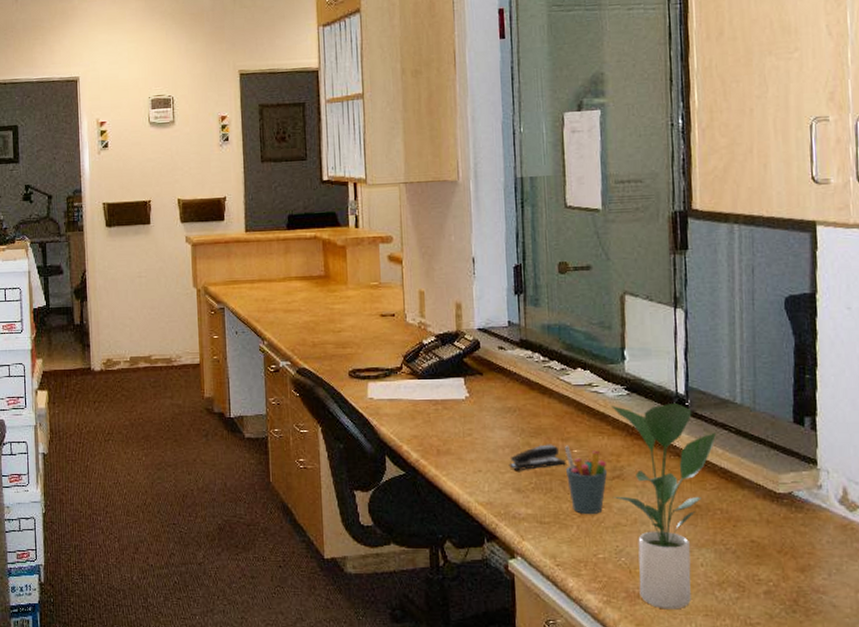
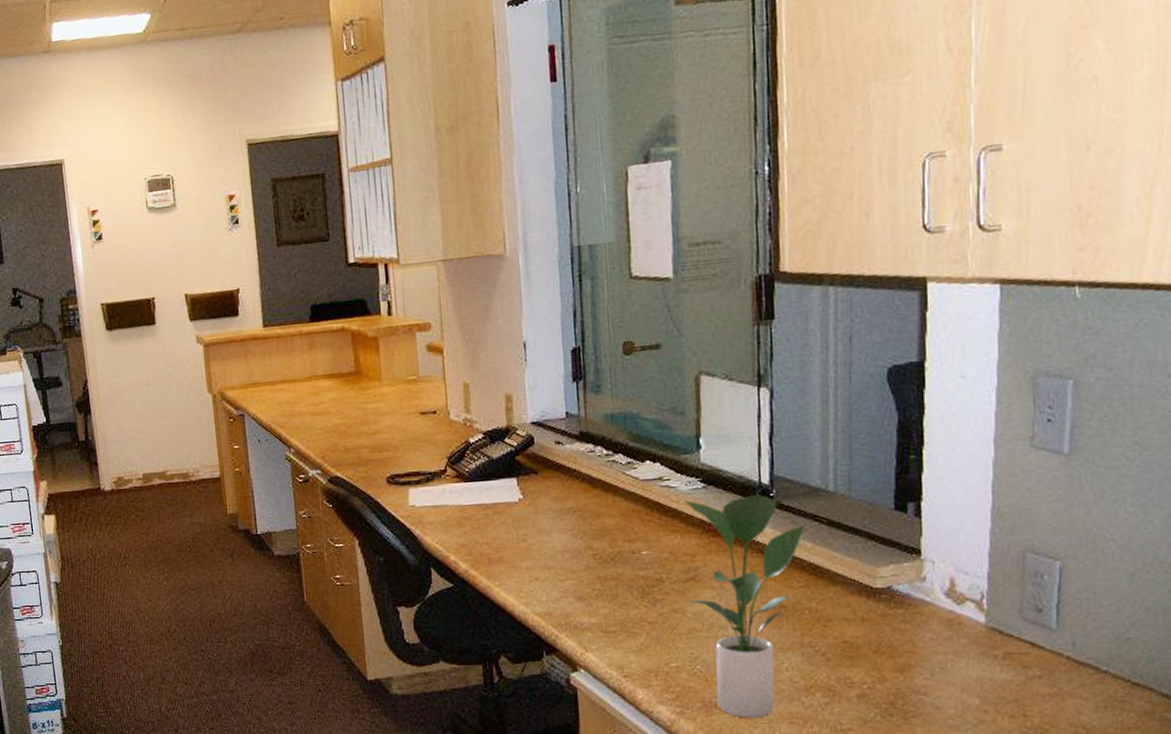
stapler: present [509,444,566,470] -> none [569,546,634,577]
pen holder: present [564,445,608,514] -> none [631,546,681,621]

